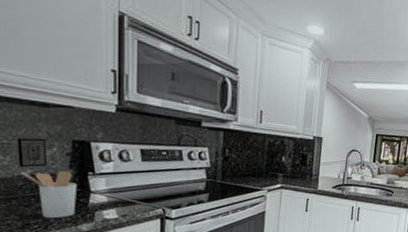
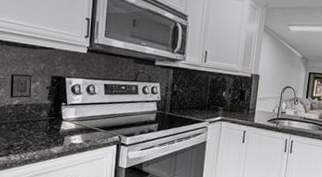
utensil holder: present [21,171,78,219] -> none [11,101,53,142]

